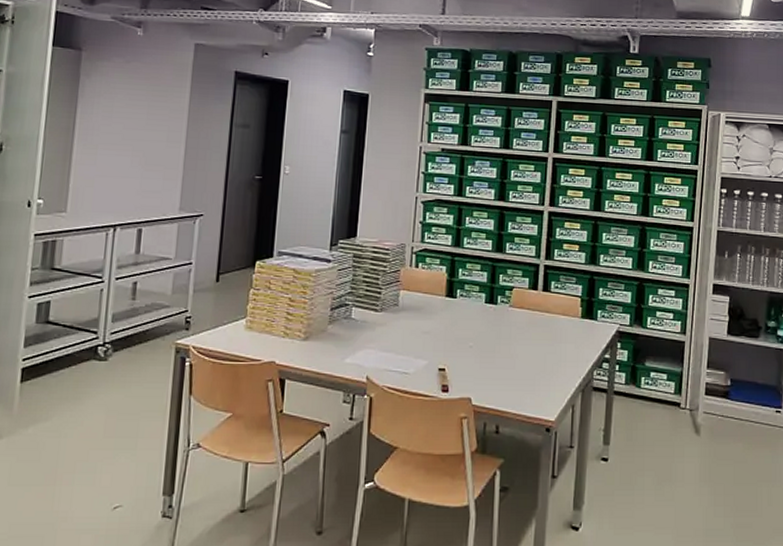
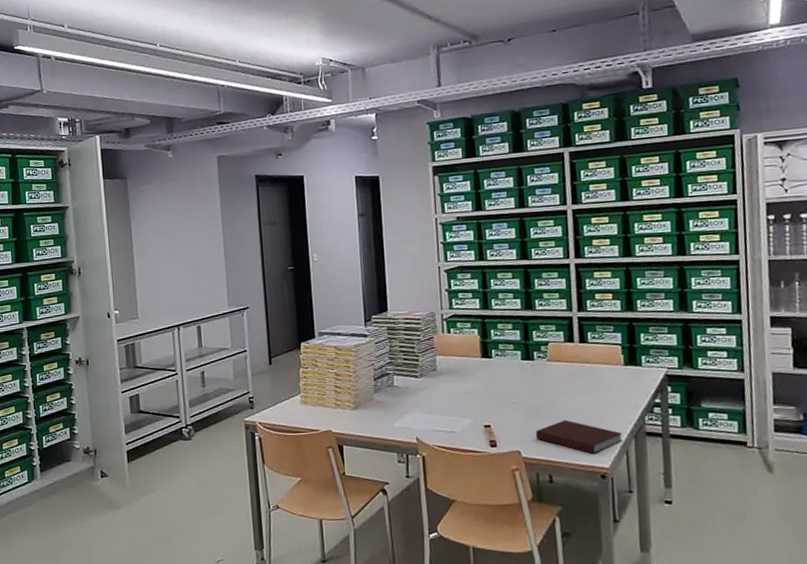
notebook: none [489,368,571,405] -> present [536,420,623,454]

